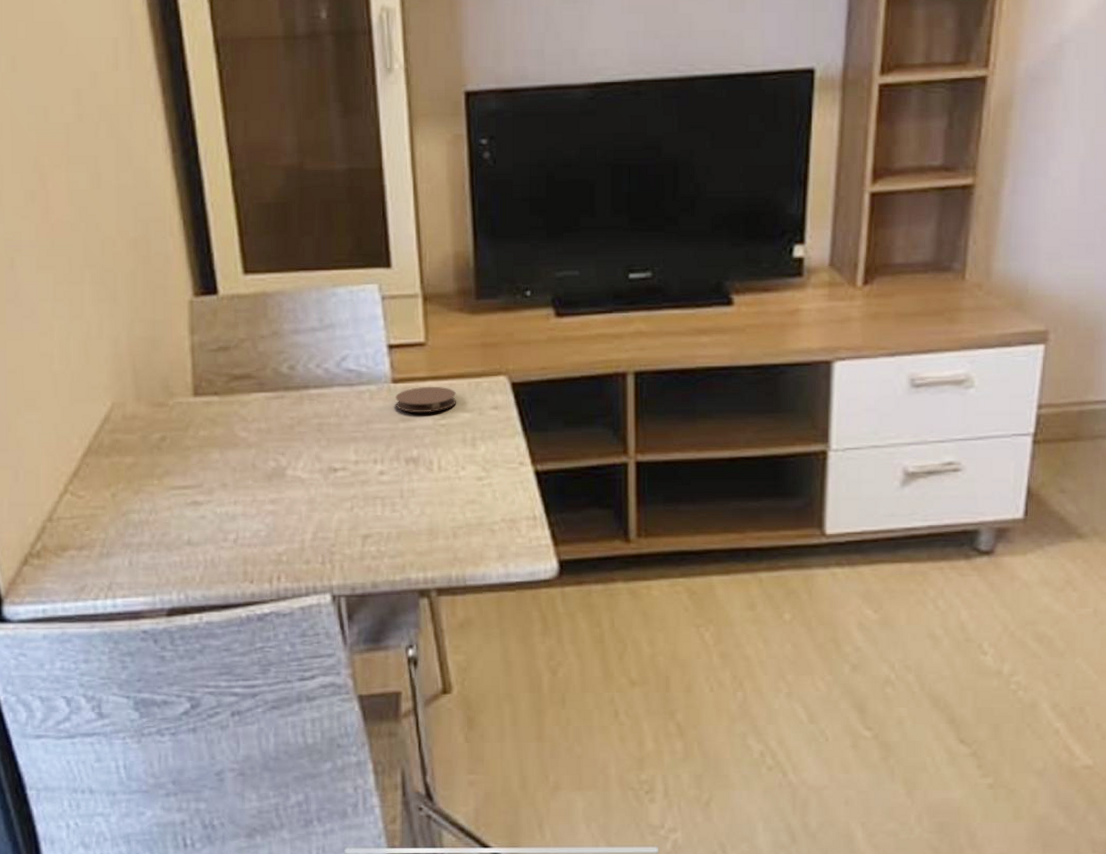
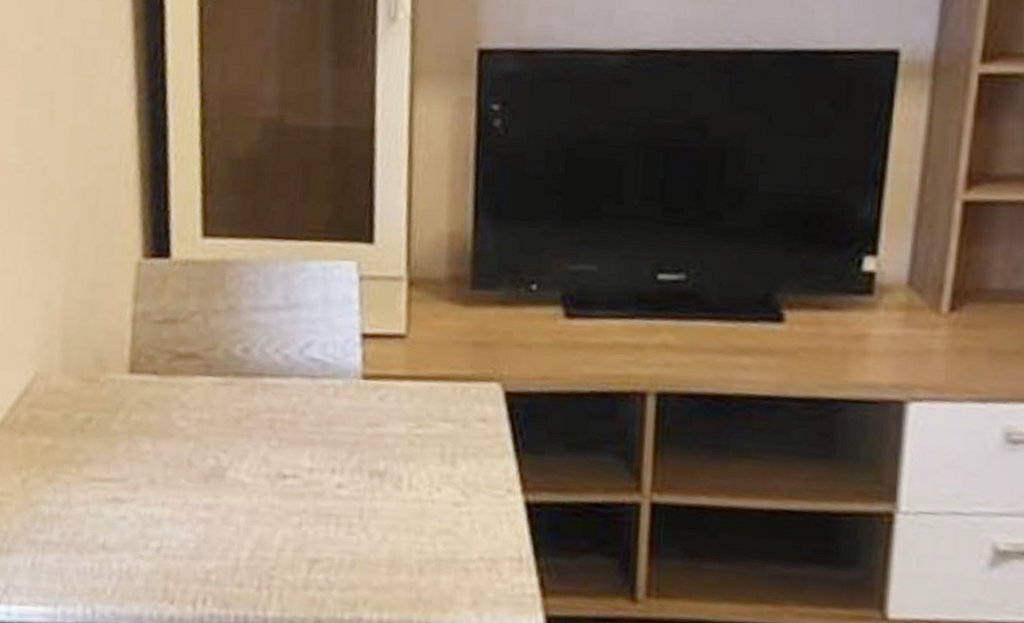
coaster: present [396,386,457,412] -> none [364,386,438,418]

